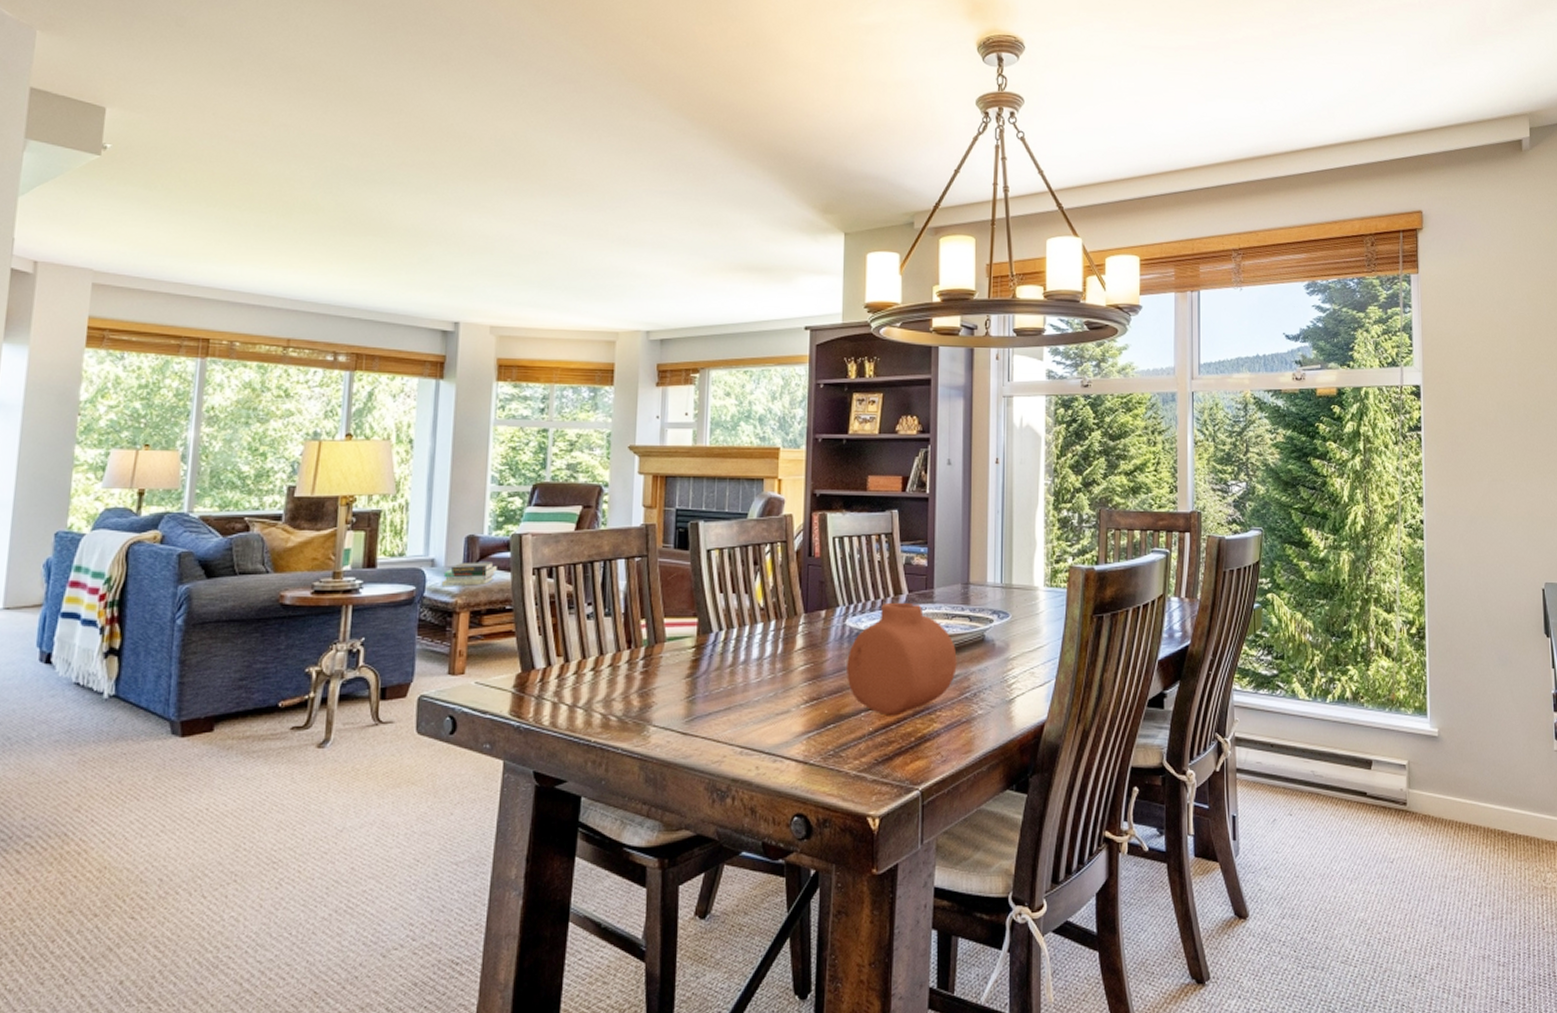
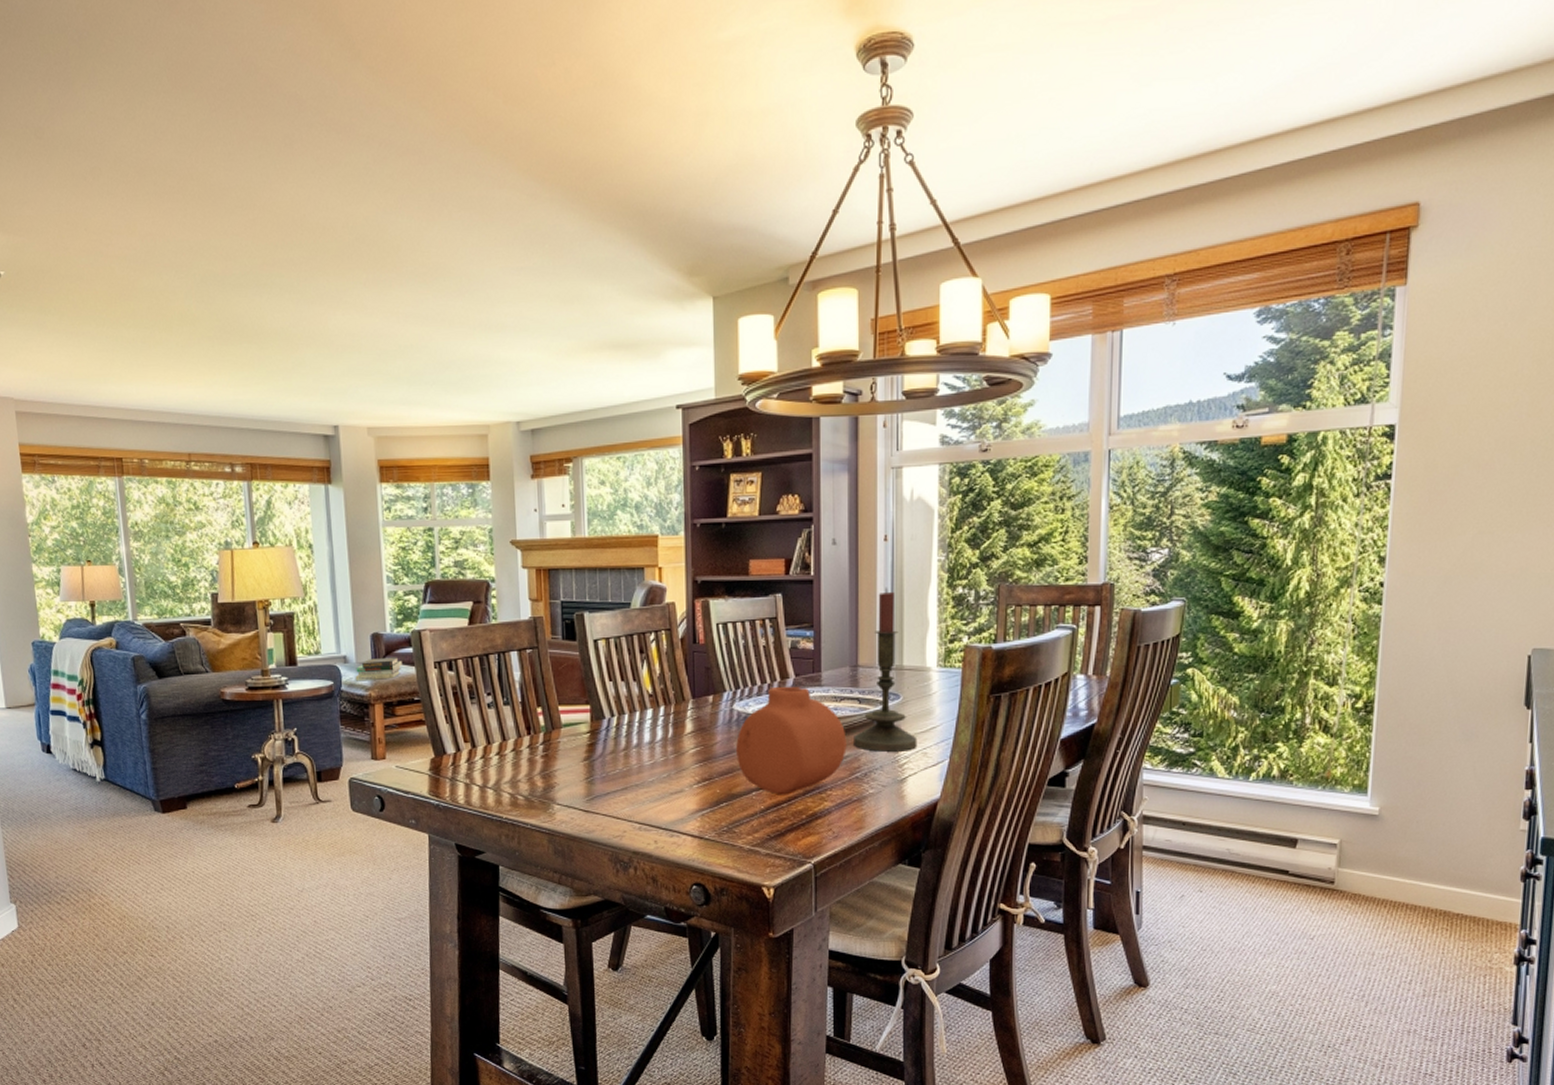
candle: none [964,507,1025,671] -> present [854,587,918,752]

